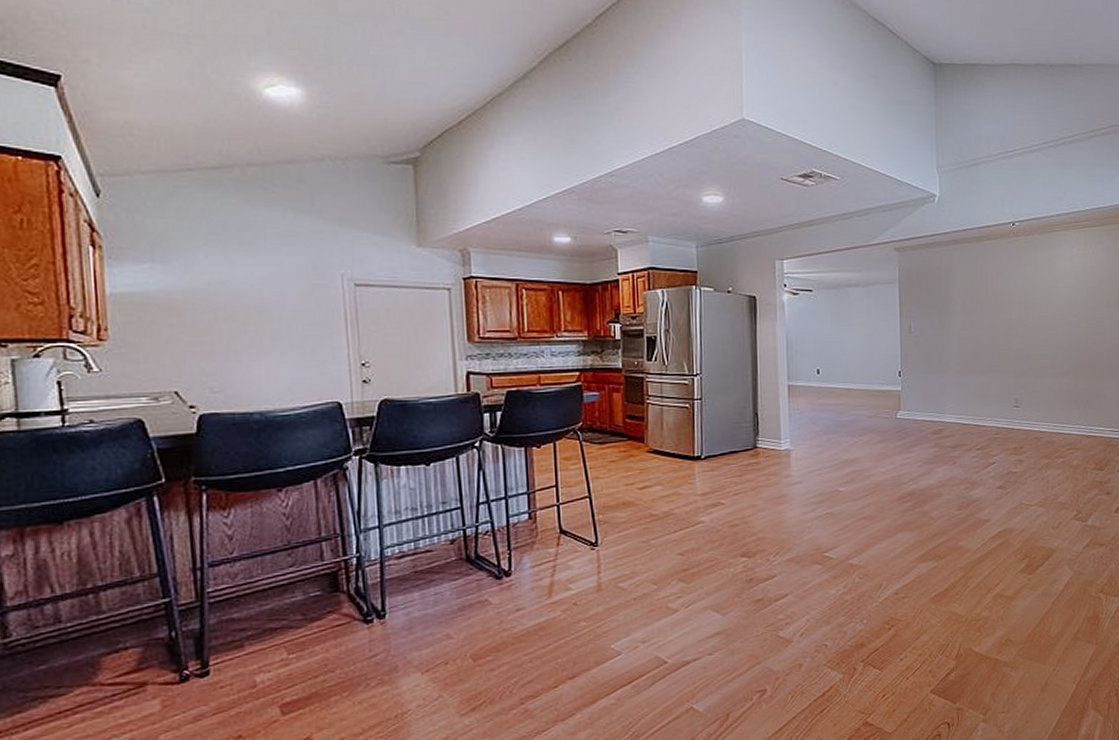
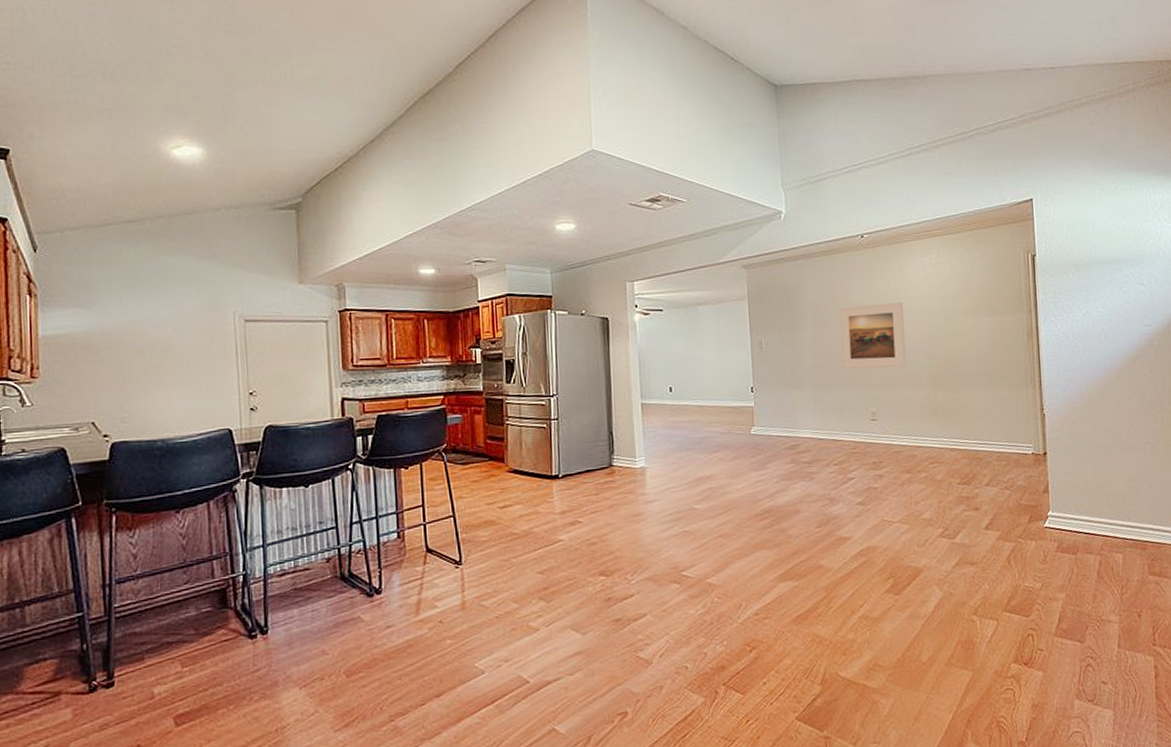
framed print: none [987,292,1050,356] -> present [839,302,906,369]

